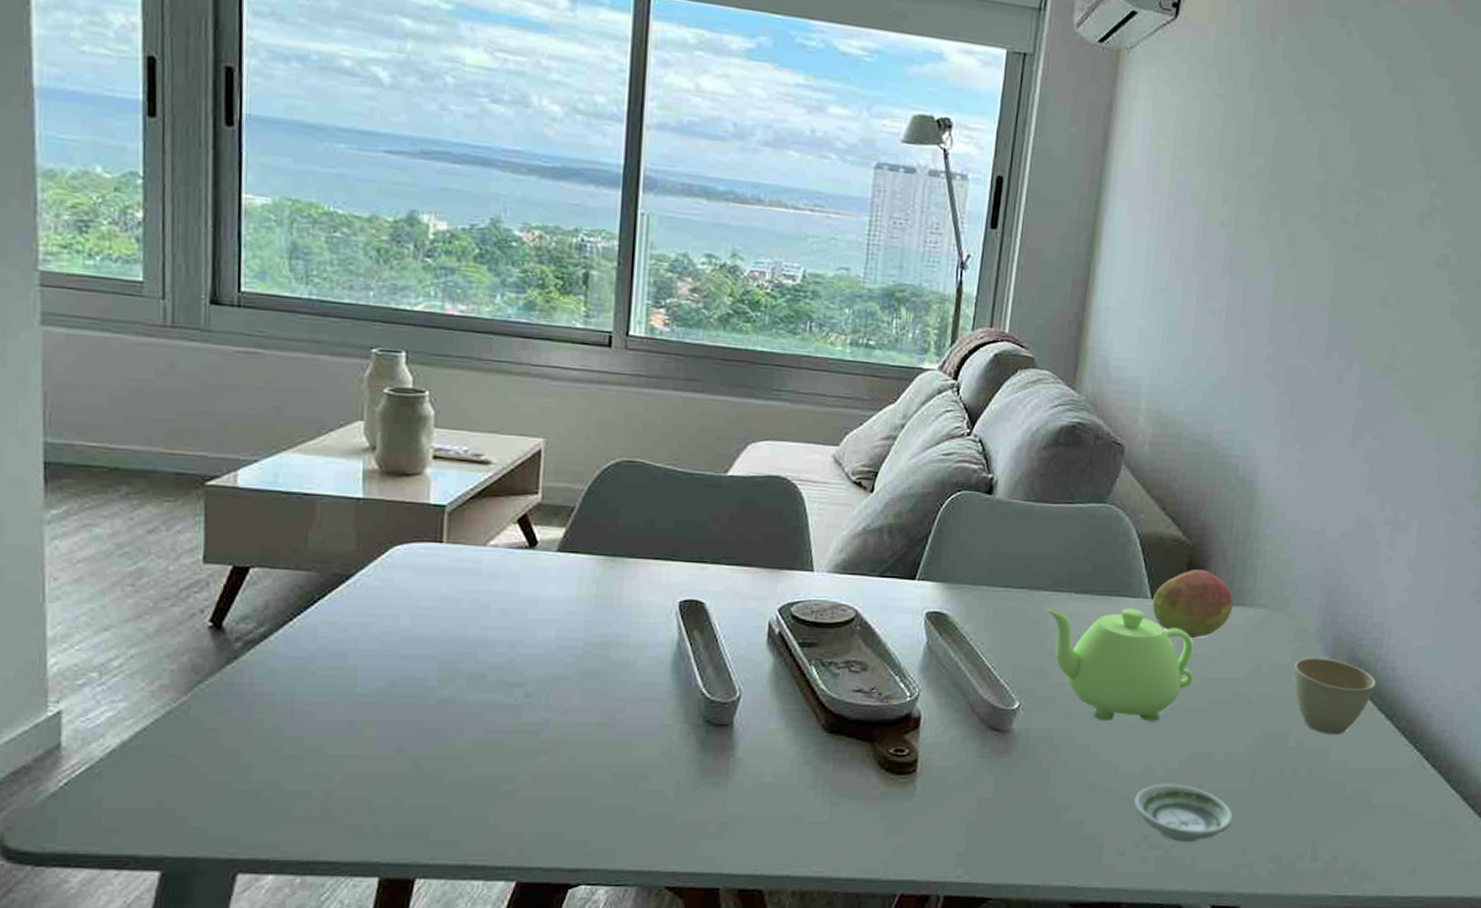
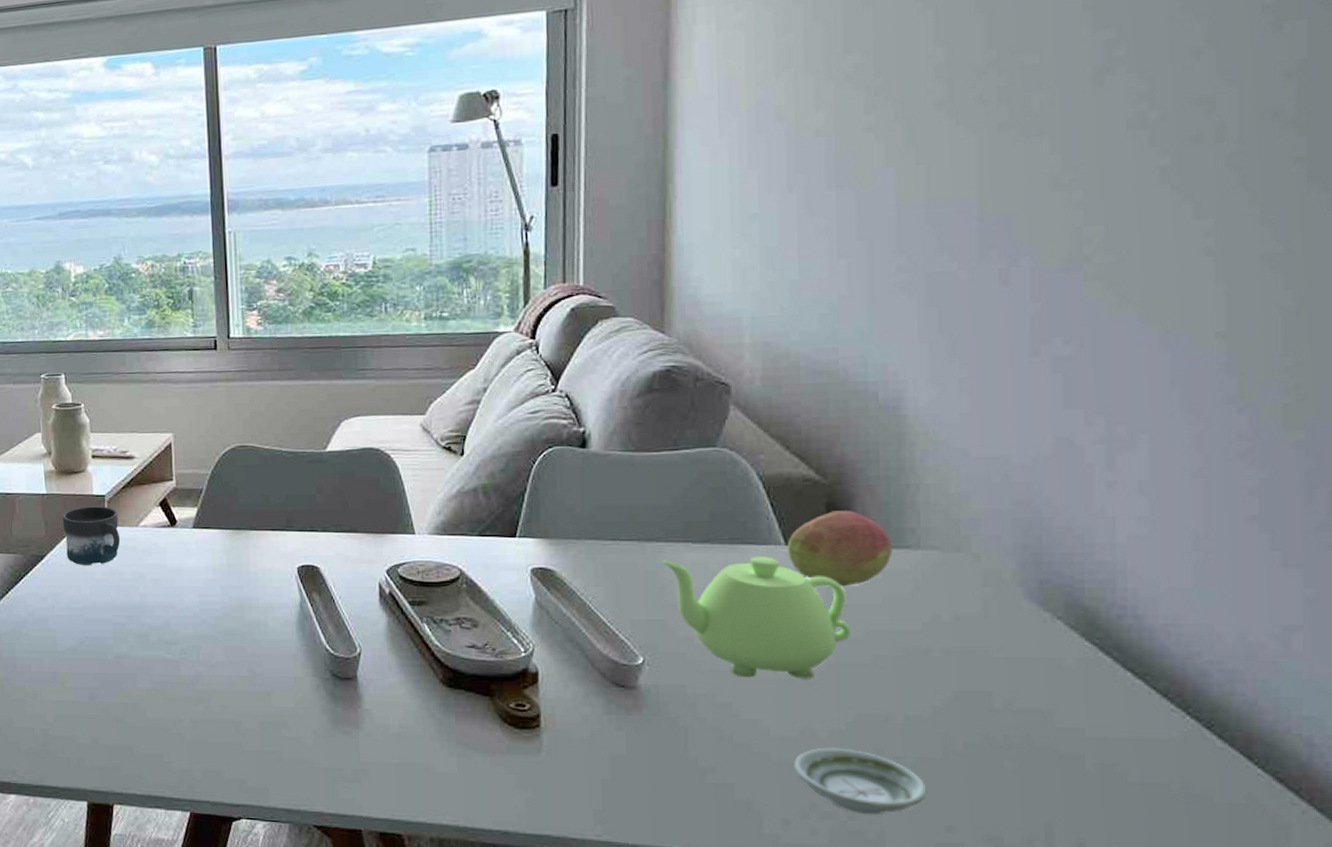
mug: none [382,517,461,589] -> present [62,506,121,565]
cup: present [1293,657,1376,735] -> none [987,605,1111,697]

